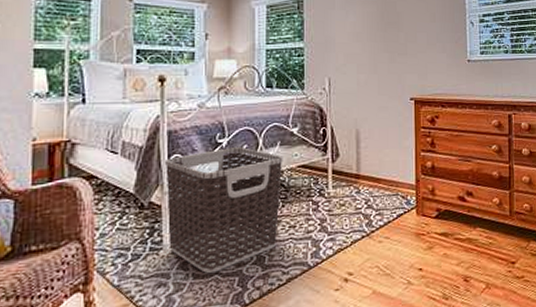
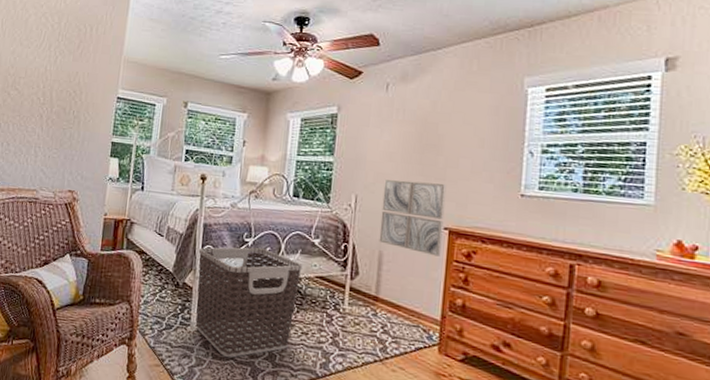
wall art: none [354,58,410,126] -> present [379,180,447,257]

